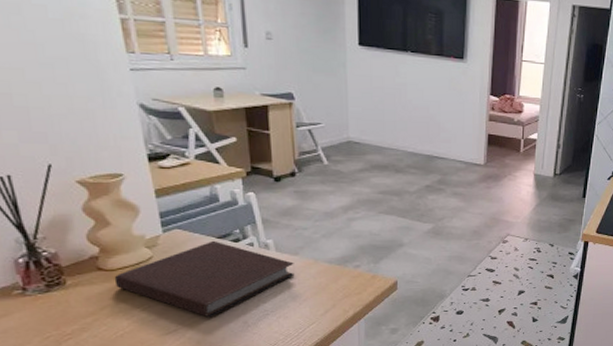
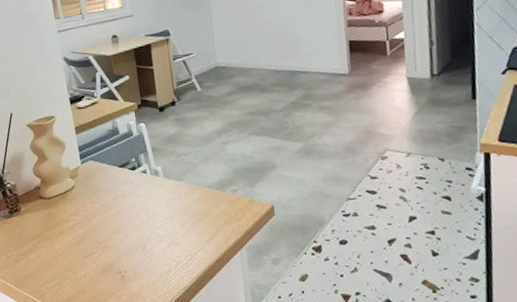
notebook: present [114,240,295,318] -> none [50,169,181,242]

